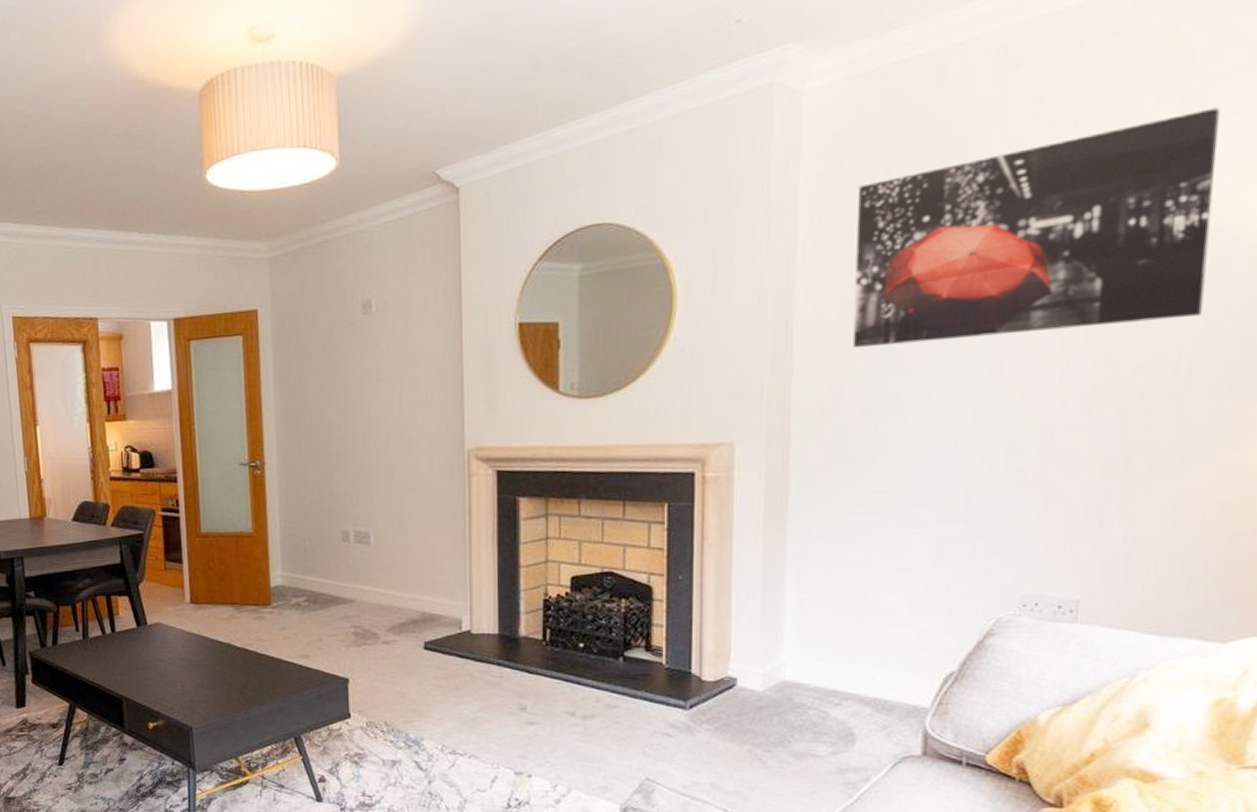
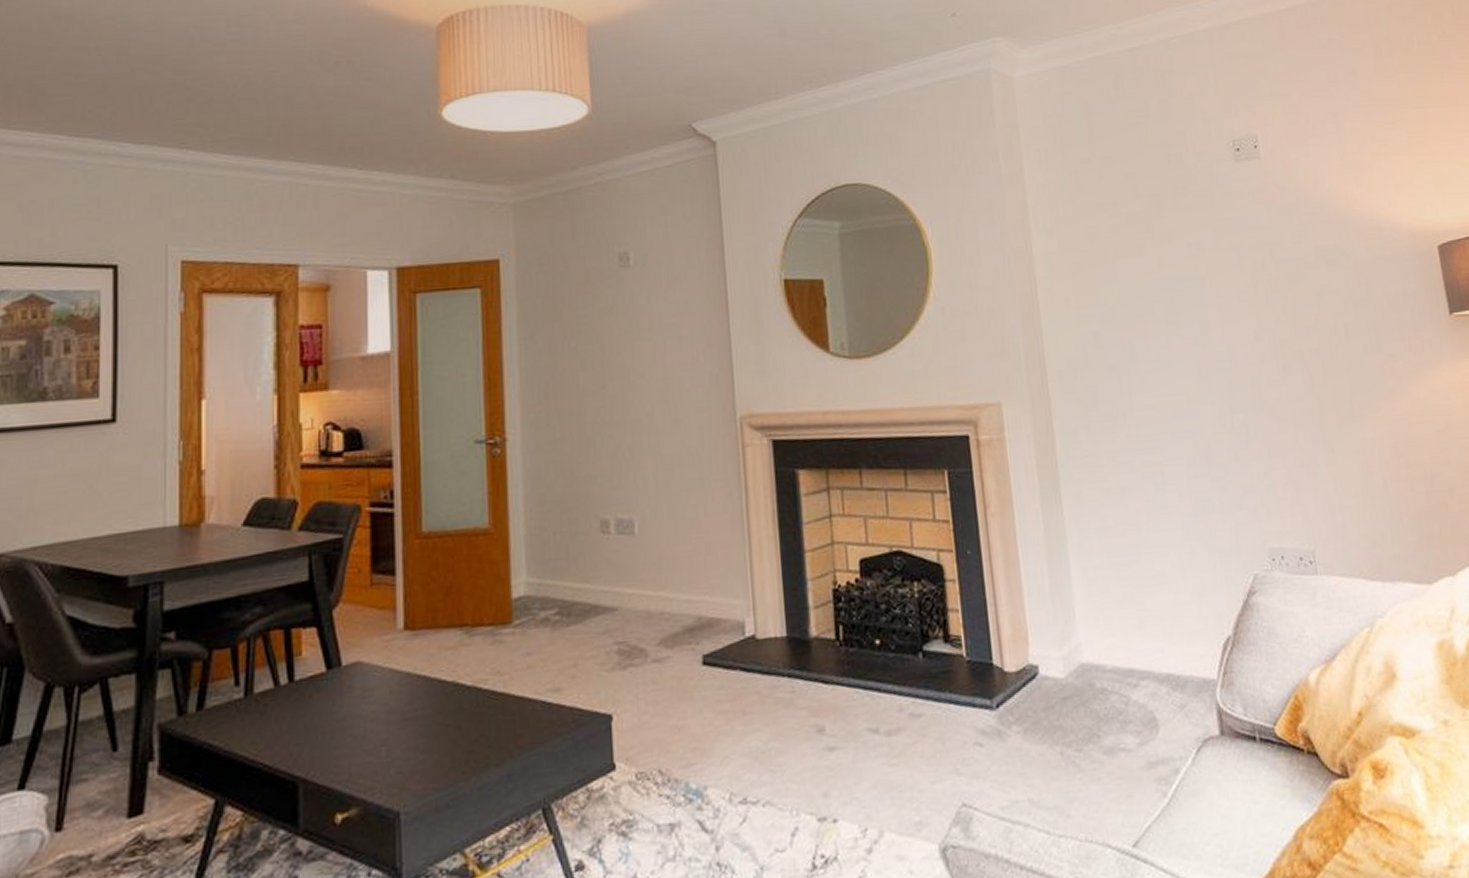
wall art: present [852,107,1220,349] -> none [1071,116,1343,309]

